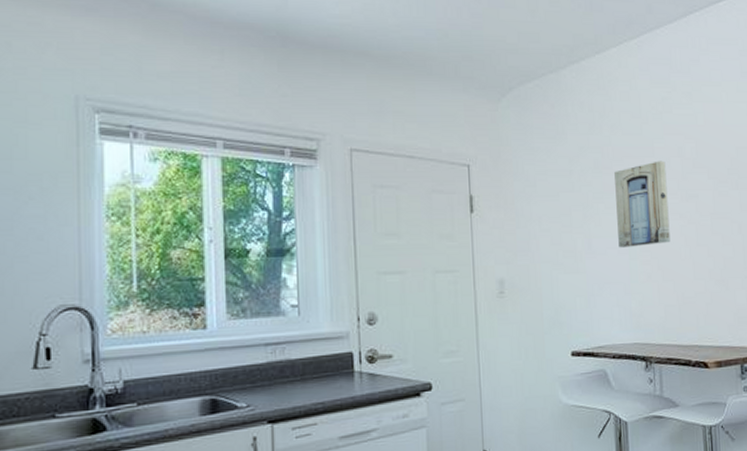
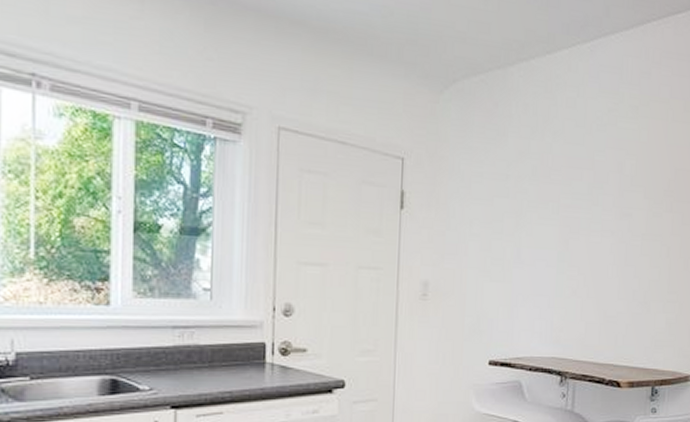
wall art: present [614,160,670,248] -> none [548,174,604,261]

